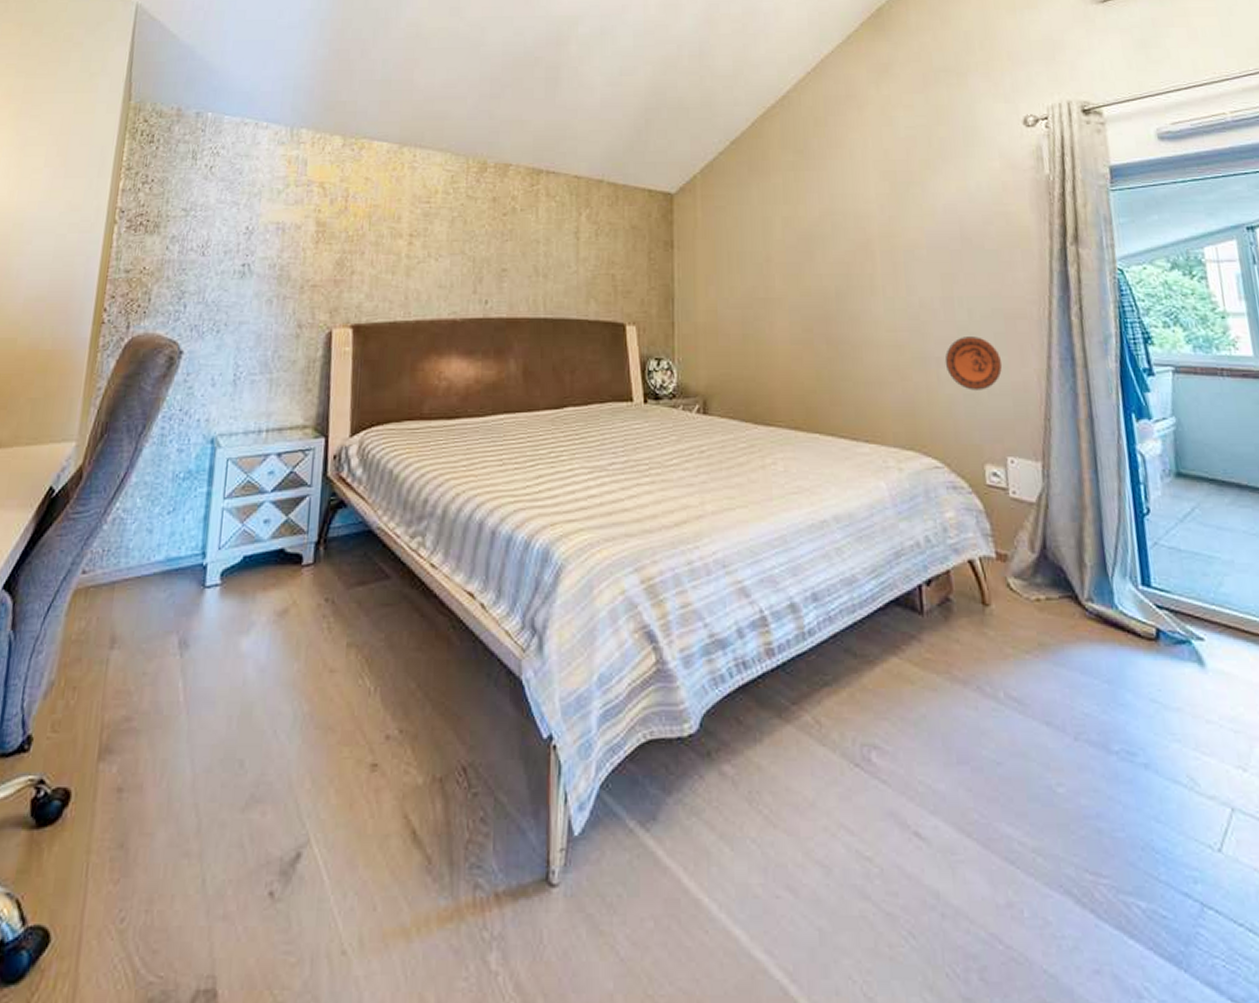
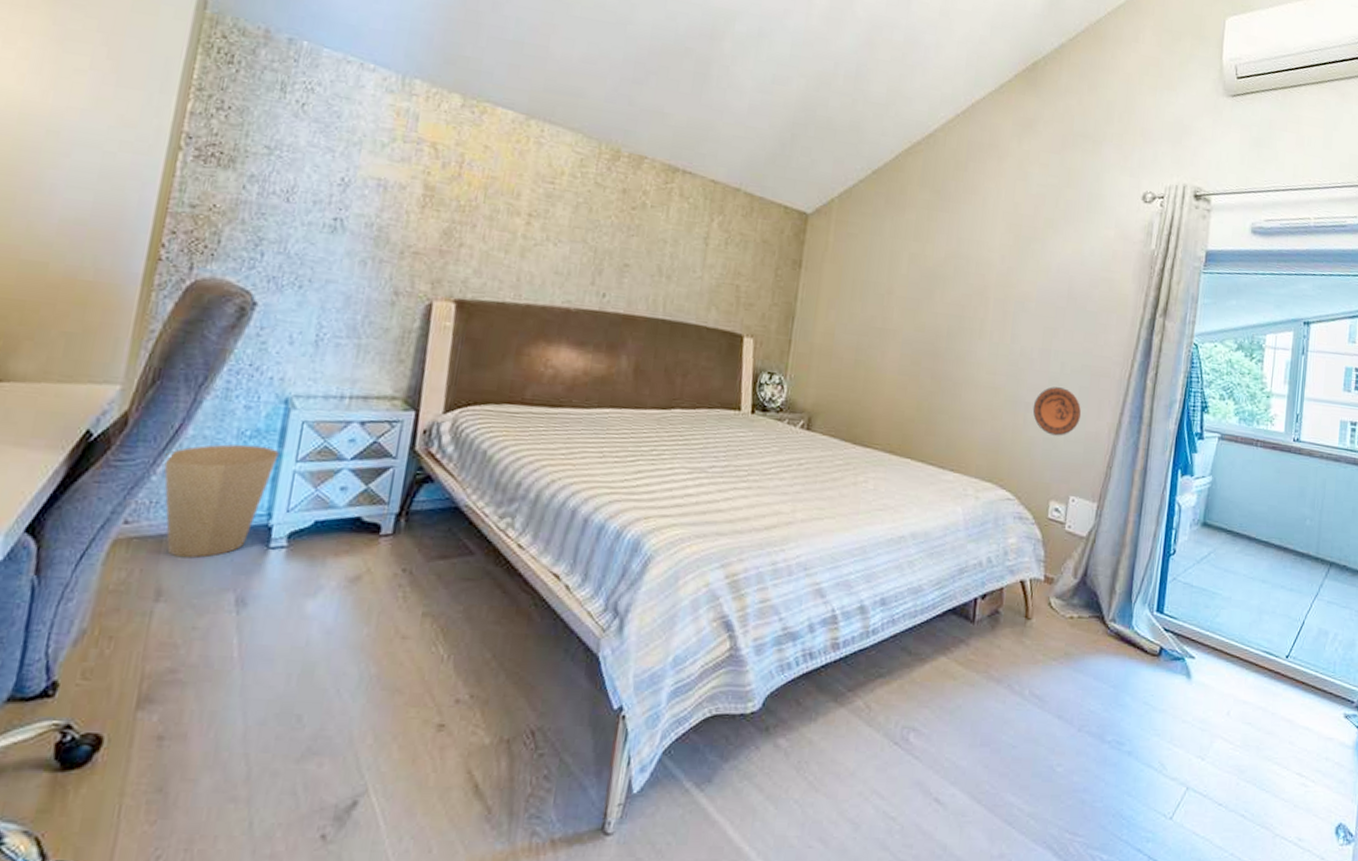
trash can: none [112,486,209,603] -> present [163,444,279,558]

